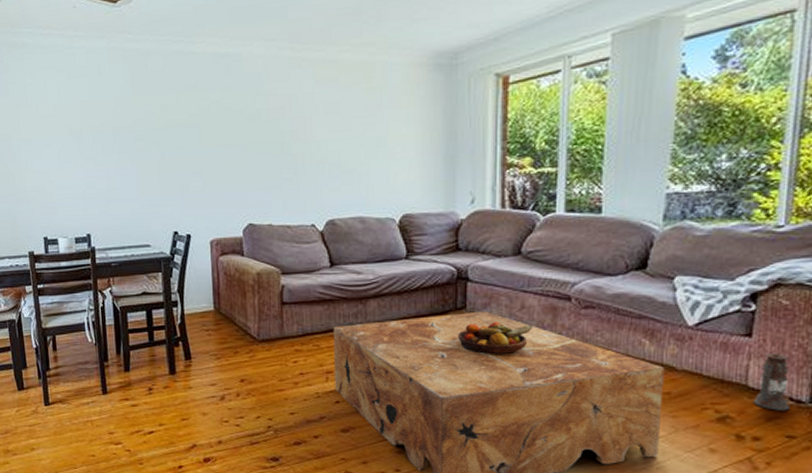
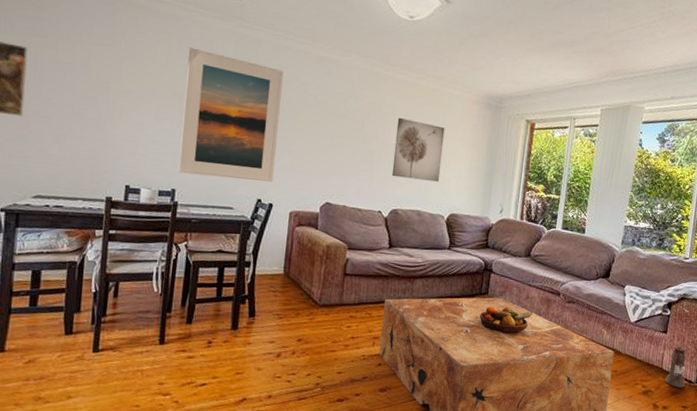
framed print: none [77,77,188,216] -> present [178,47,284,182]
wall art: none [319,106,383,181] -> present [391,117,445,182]

